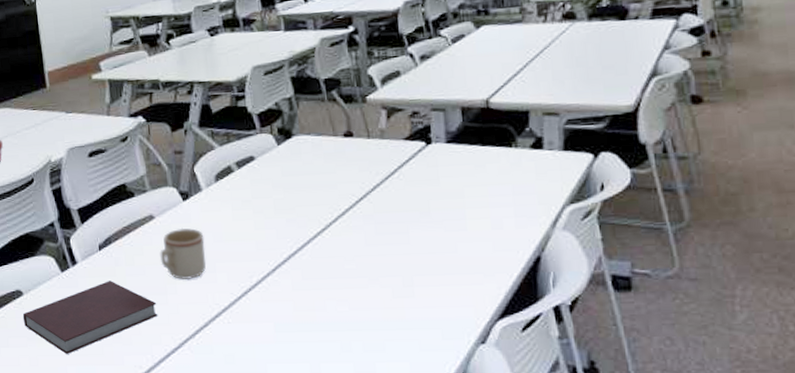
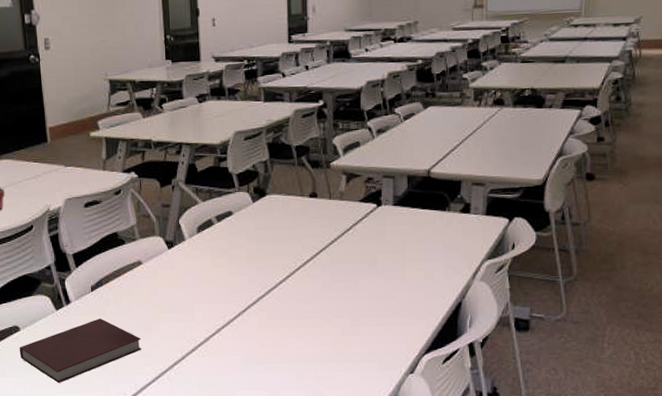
mug: present [160,227,207,280] -> none [146,272,186,319]

